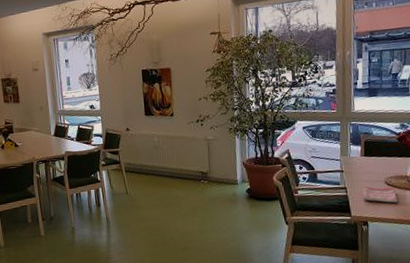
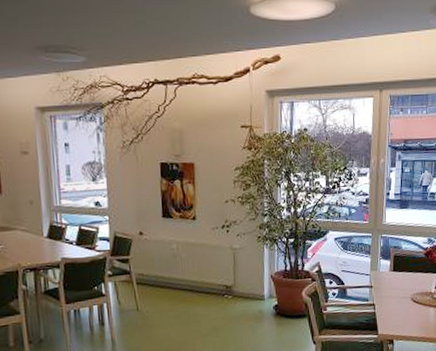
dish towel: present [363,186,398,204] -> none [390,303,423,321]

